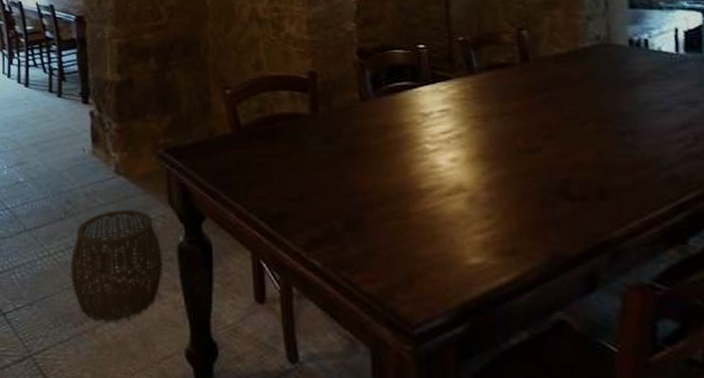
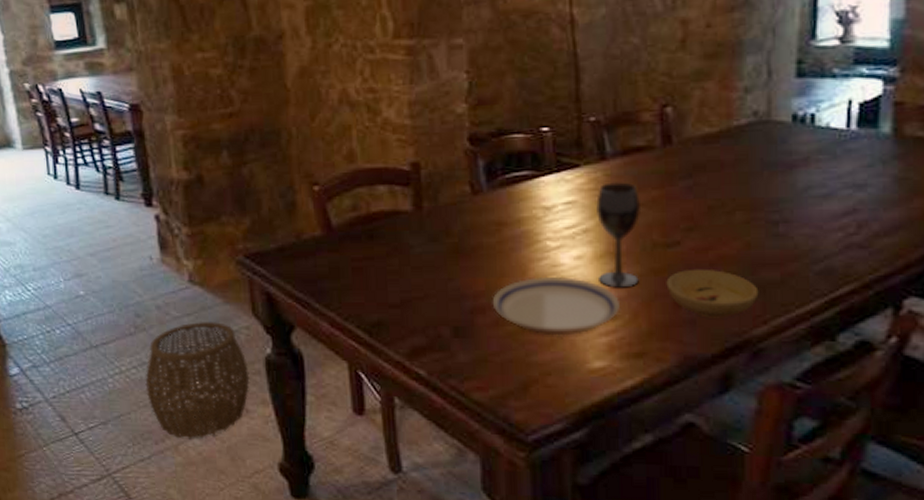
plate: none [379,176,492,233] -> present [492,276,620,336]
wine glass: none [467,93,508,189] -> present [596,182,642,288]
bowl: none [531,173,614,220] -> present [666,268,759,318]

